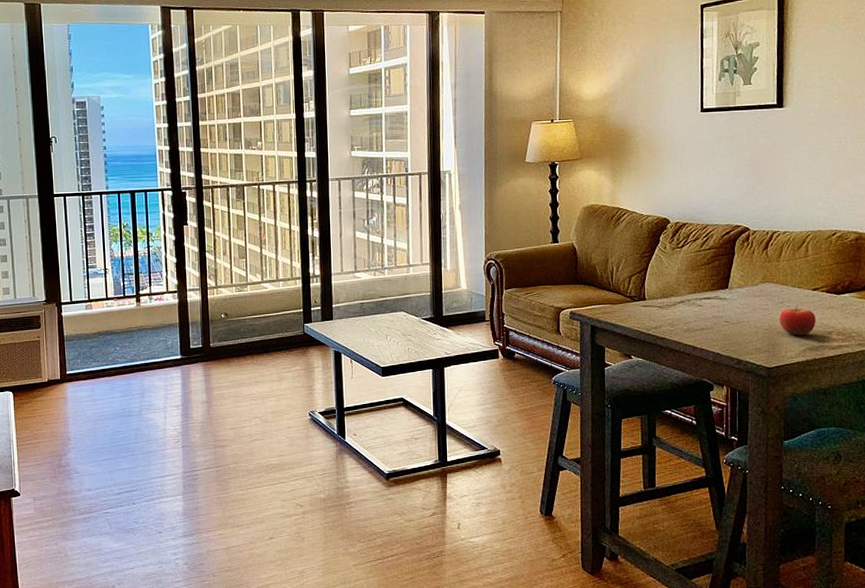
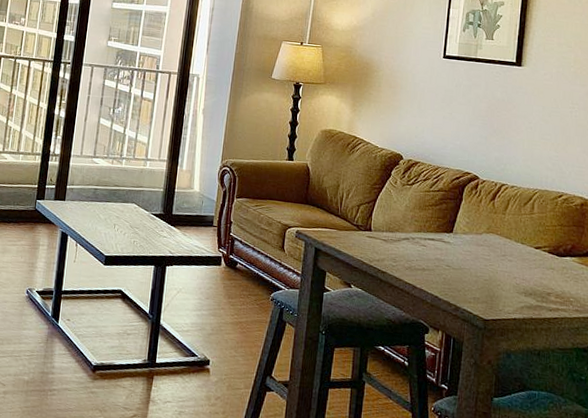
fruit: present [779,305,816,336] -> none [500,261,536,293]

